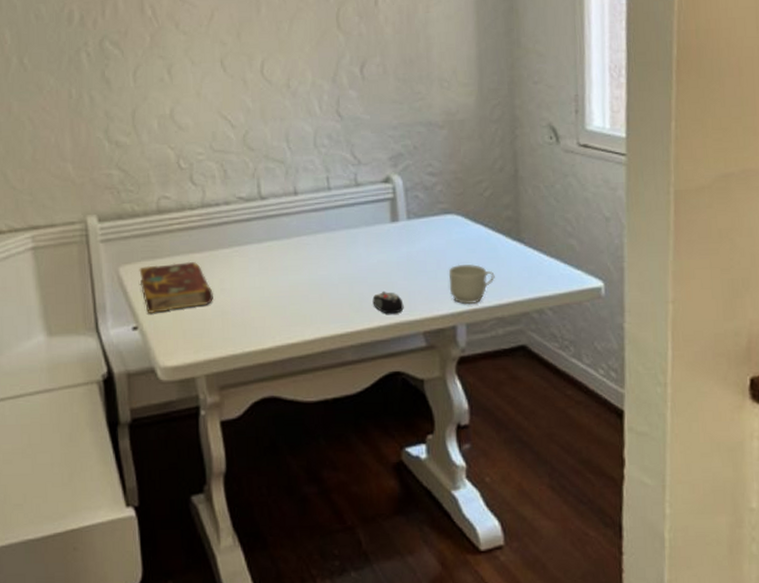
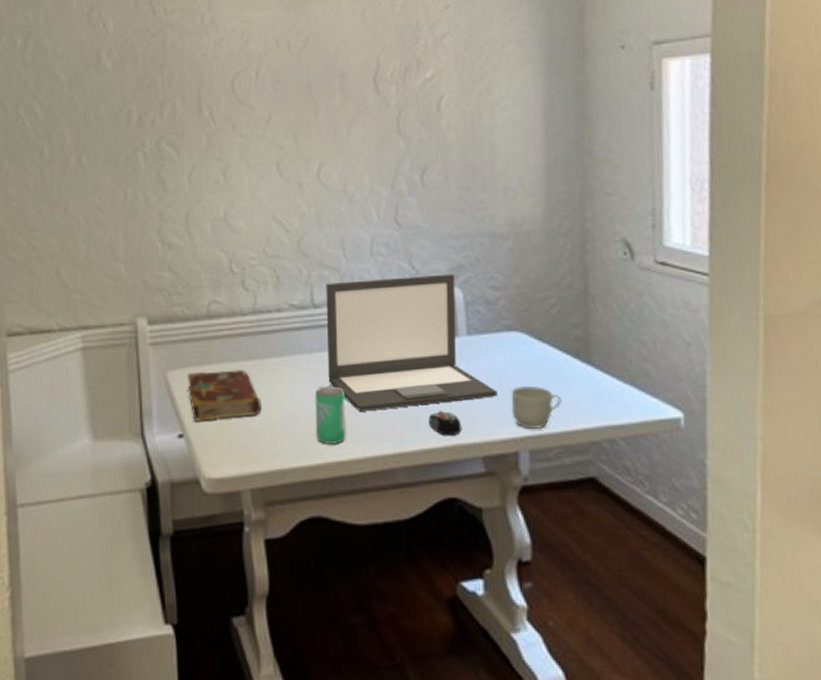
beverage can: none [264,272,295,328] -> present [315,385,346,444]
laptop: none [272,162,436,296] -> present [326,274,497,412]

